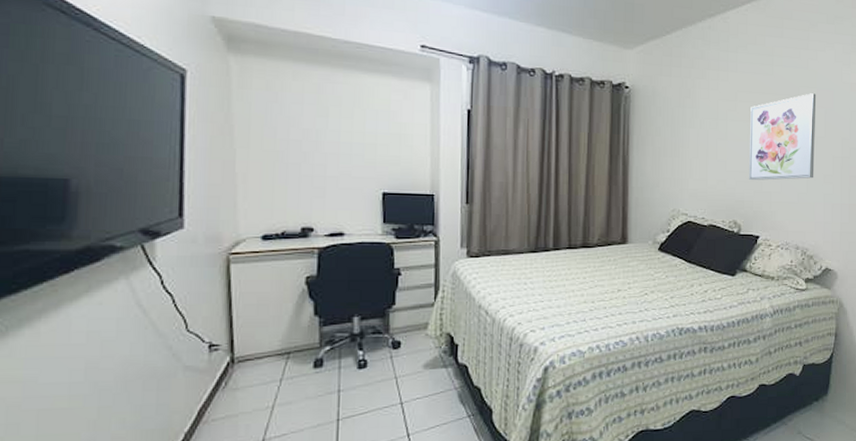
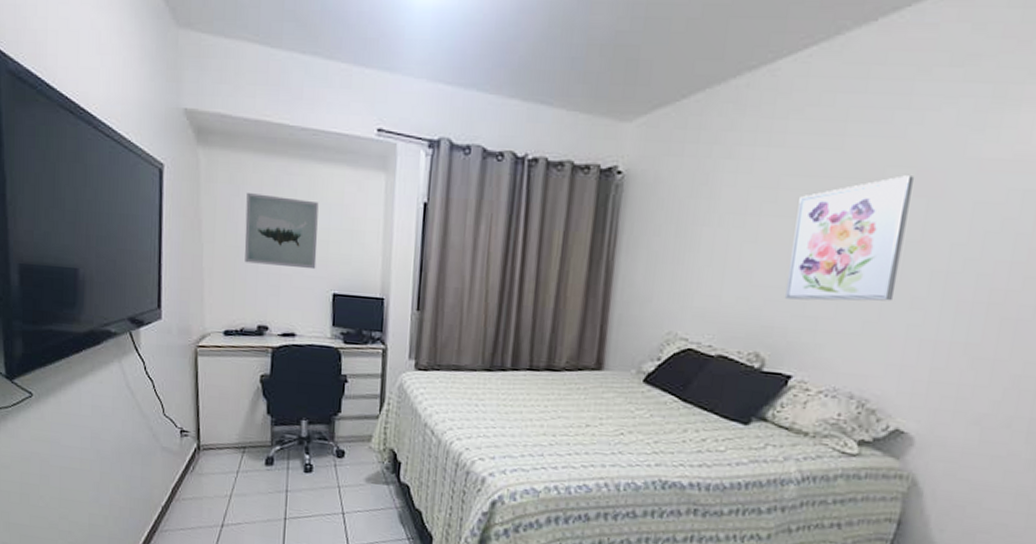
wall art: none [284,100,365,171] -> present [244,193,319,270]

